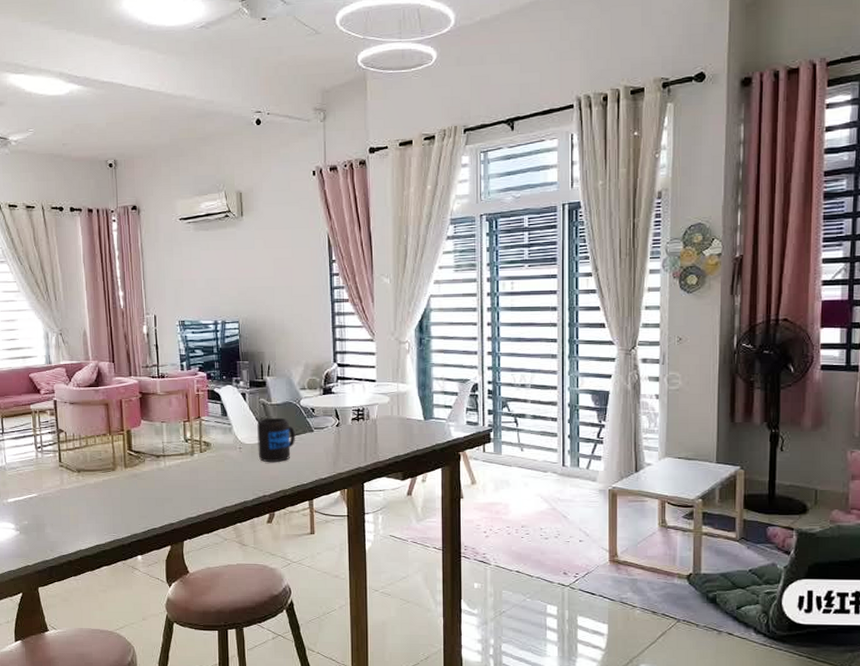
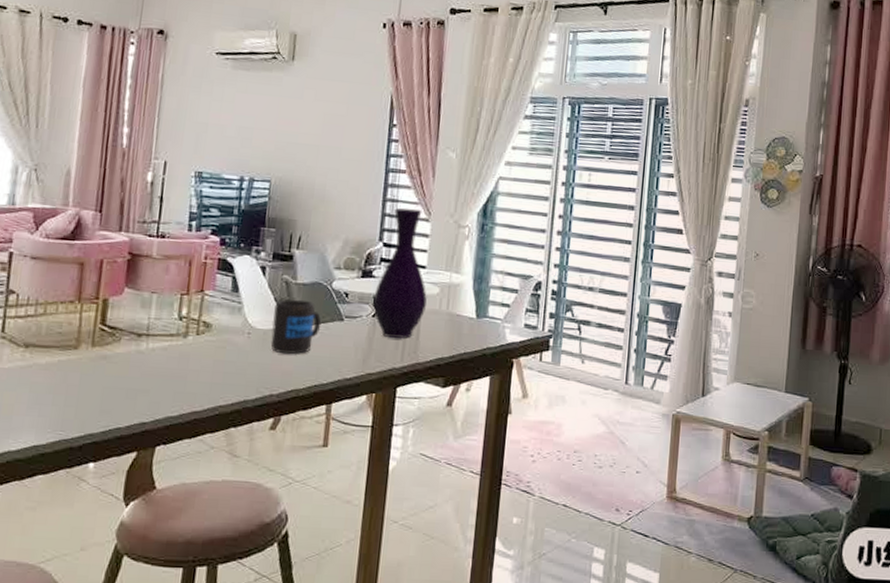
vase: none [335,331,380,443] -> present [373,207,427,339]

